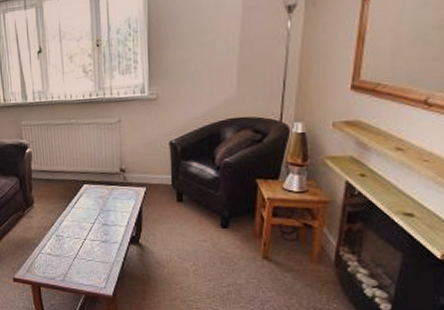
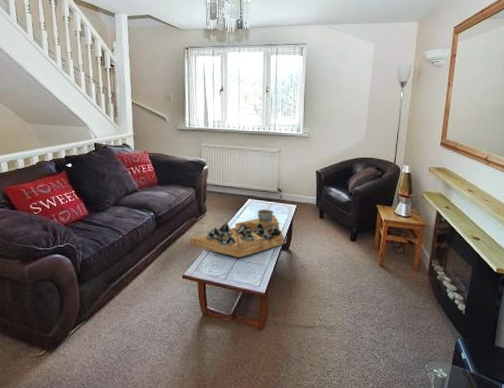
decorative tray: none [17,195,134,256] -> present [189,209,285,258]

